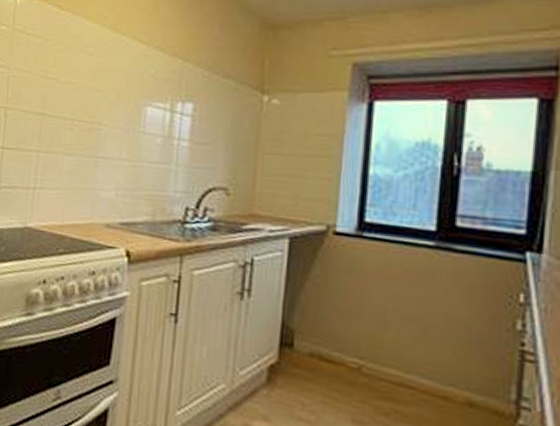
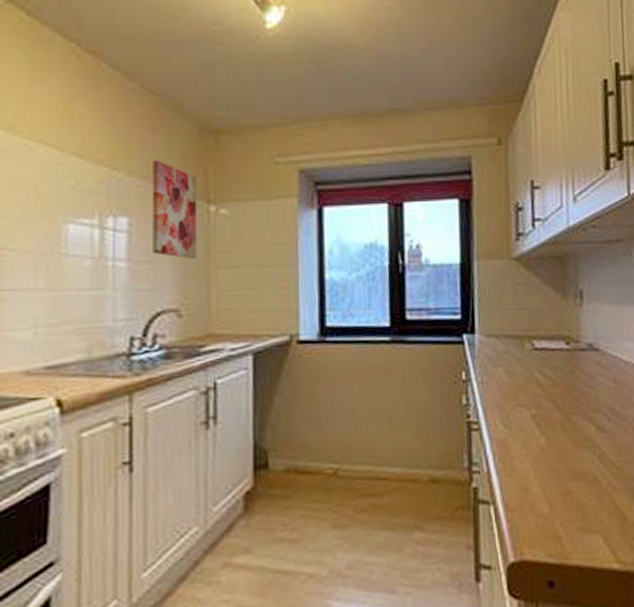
wall art: none [211,53,254,145] -> present [151,160,198,260]

